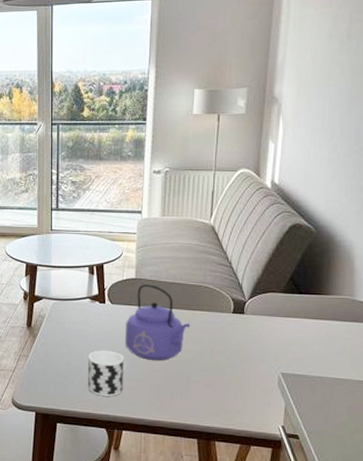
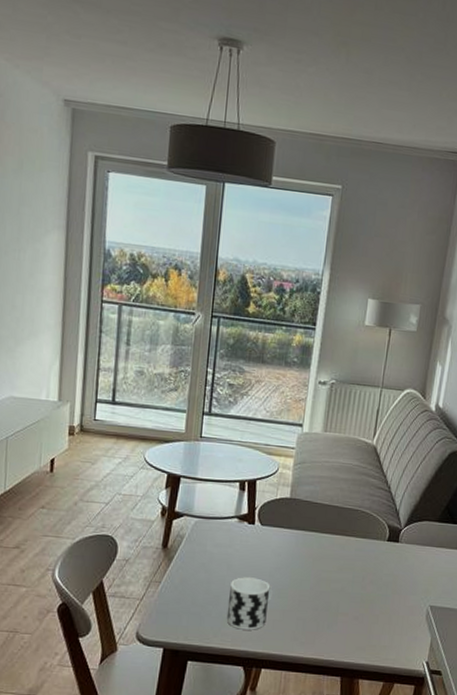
kettle: present [124,284,191,361] -> none [272,505,344,591]

